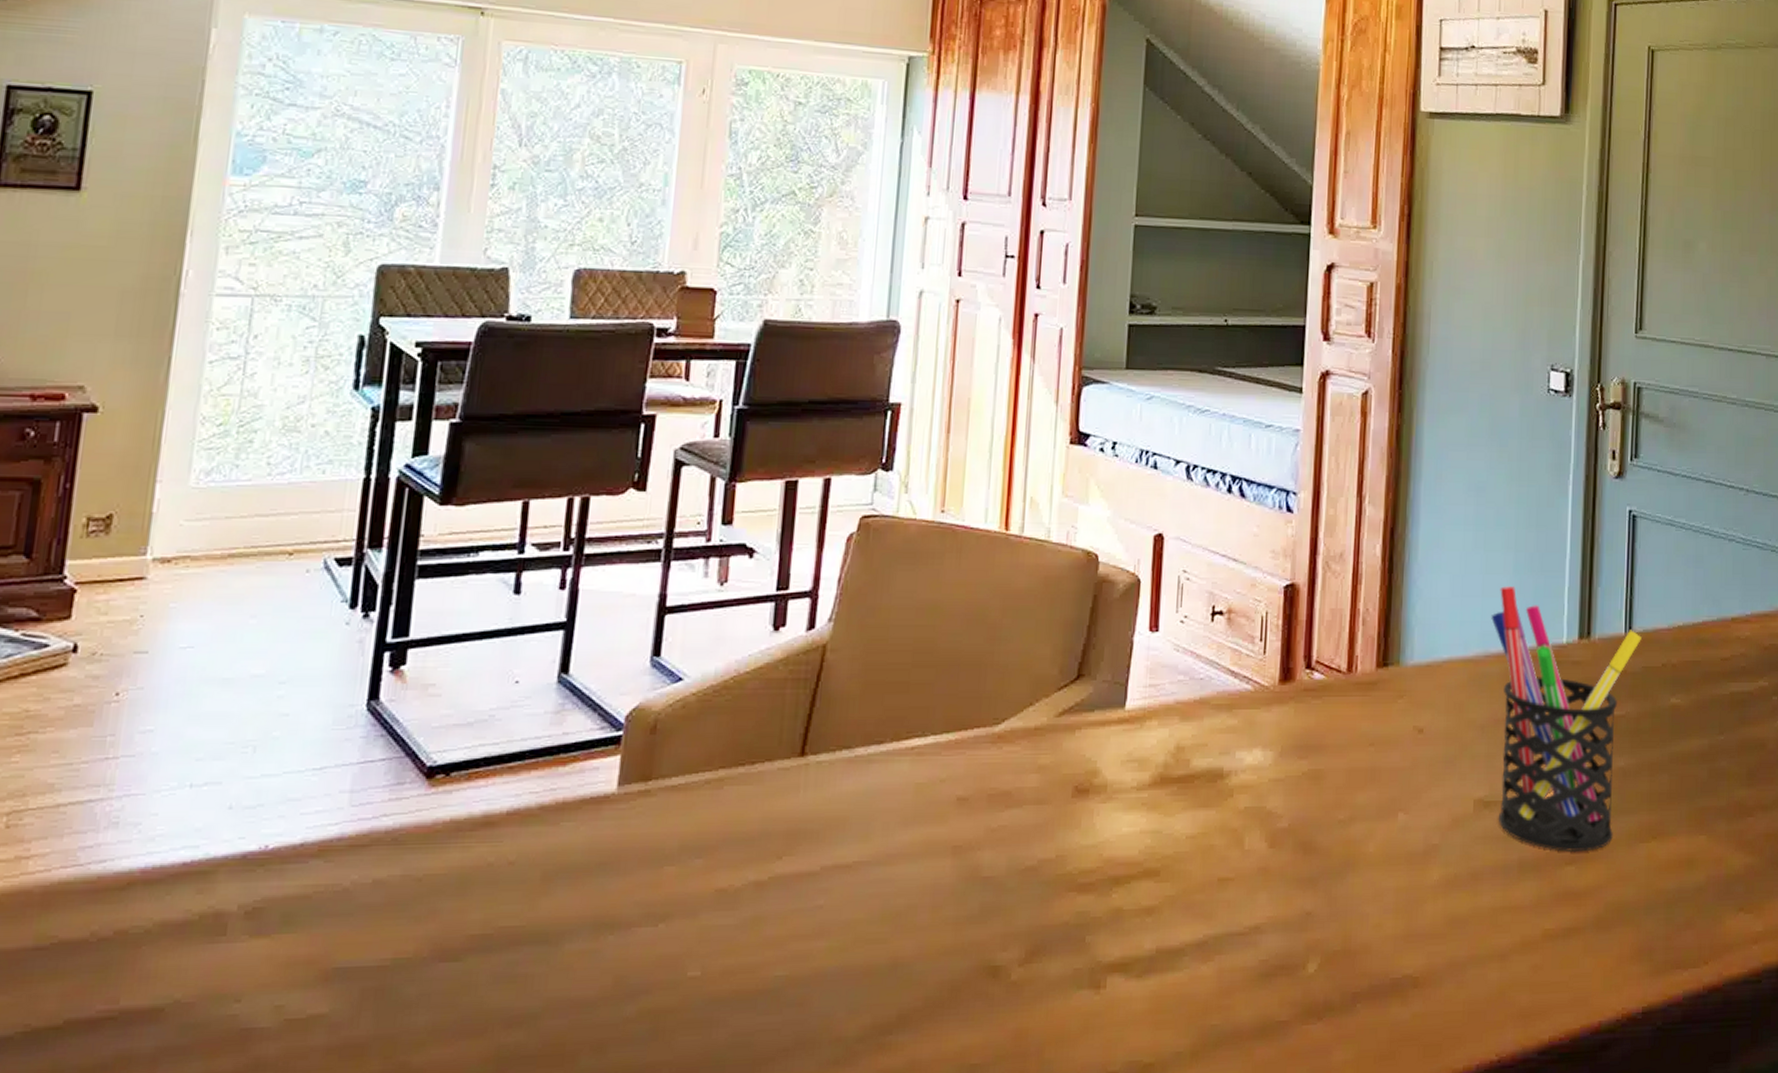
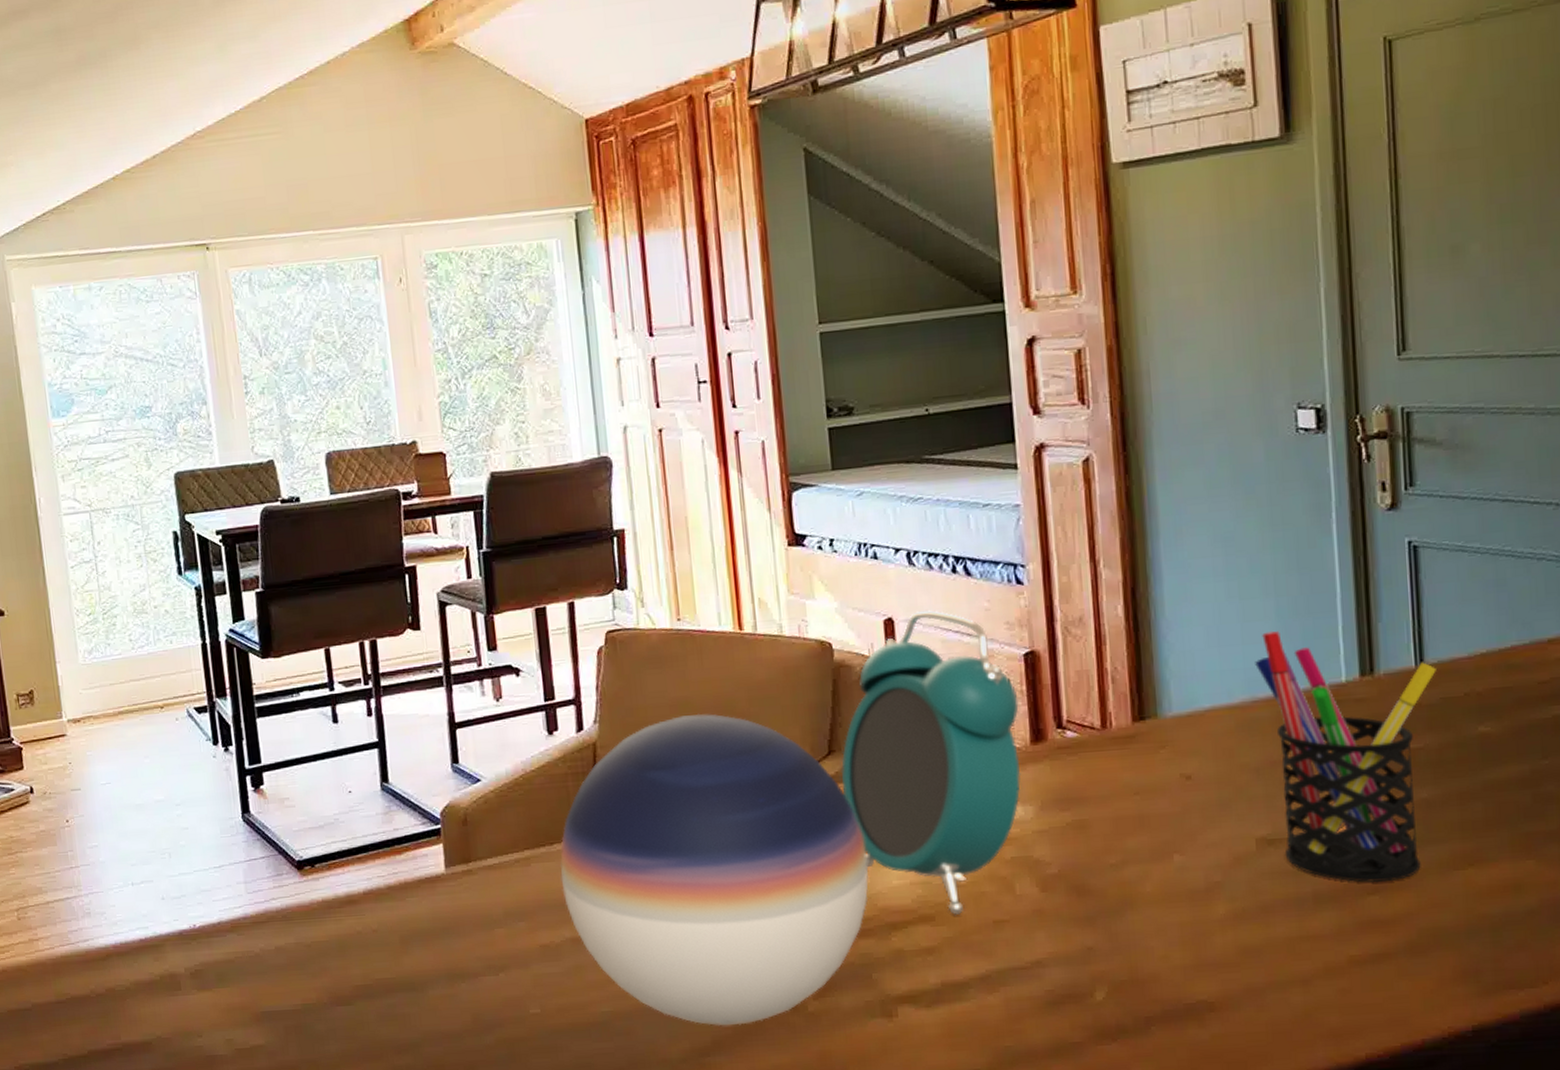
speaker: none [755,620,1101,997] -> present [560,713,869,1026]
alarm clock: none [1085,530,1273,870] -> present [840,610,1021,915]

